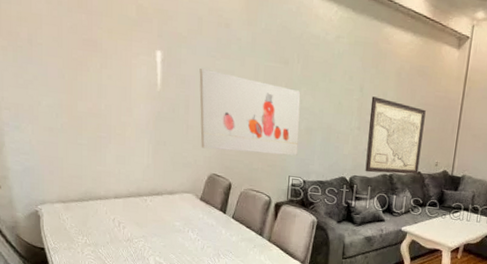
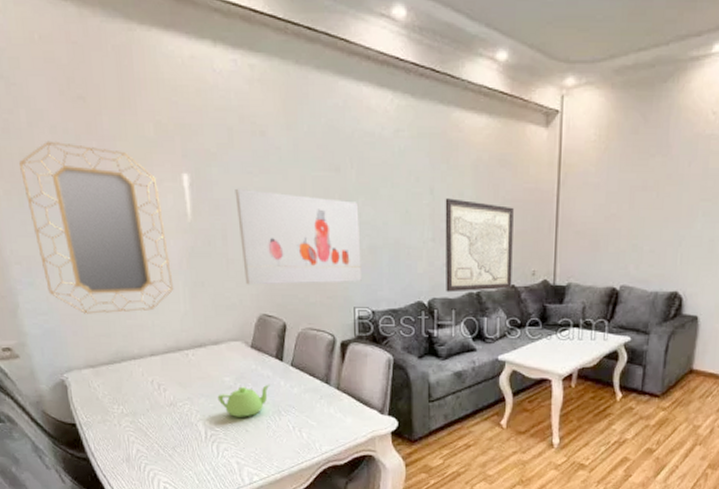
home mirror: none [17,9,140,161] -> present [19,140,174,314]
teapot: none [168,230,213,257] -> present [217,384,270,418]

